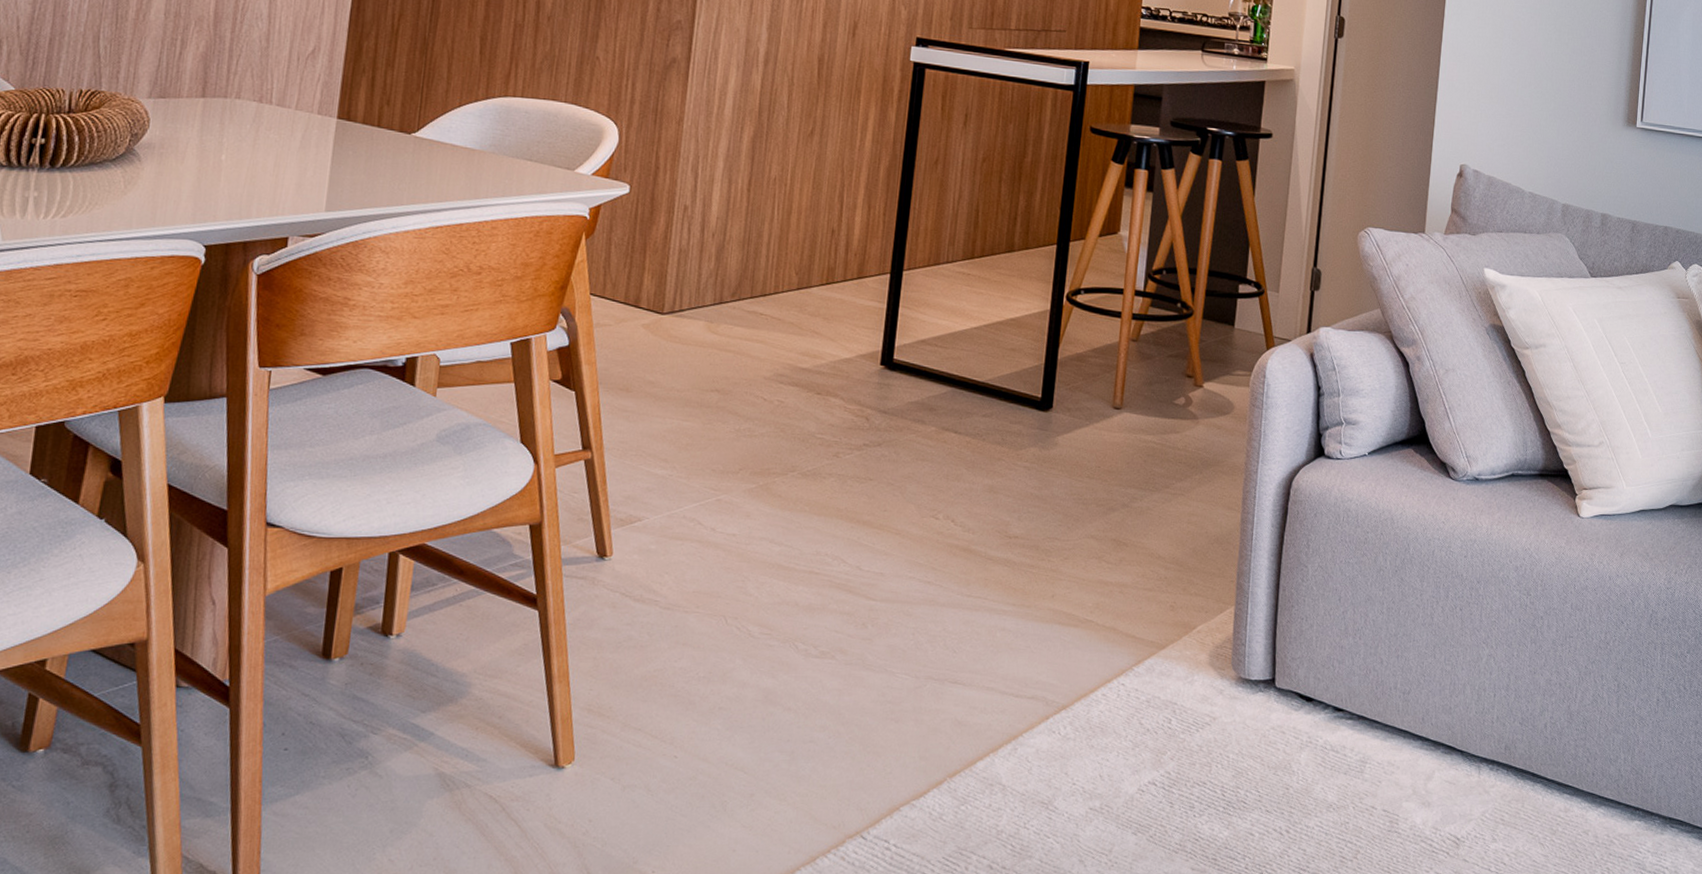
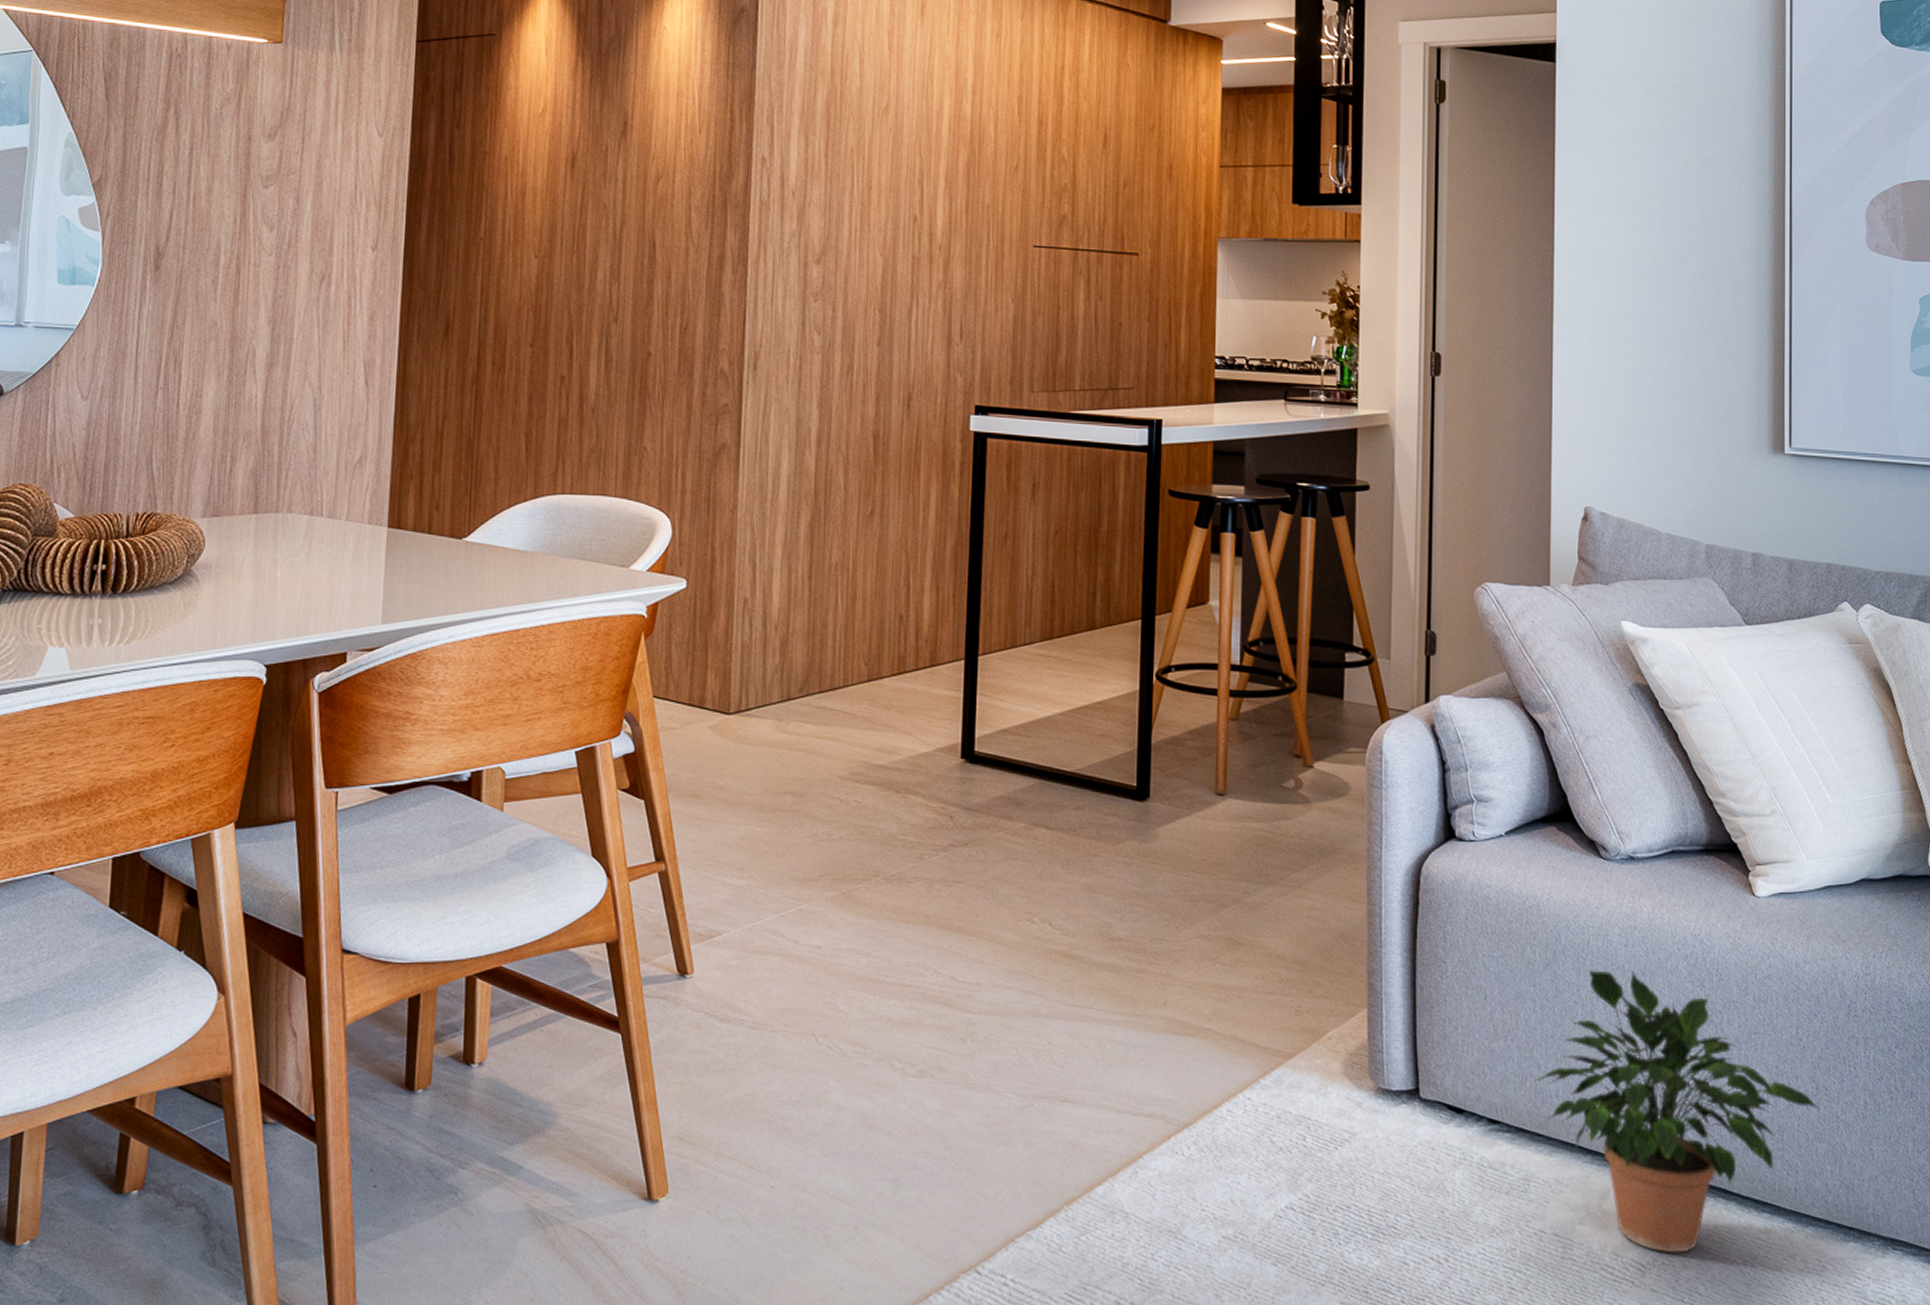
potted plant: none [1377,578,1620,828] -> present [1534,970,1820,1253]

